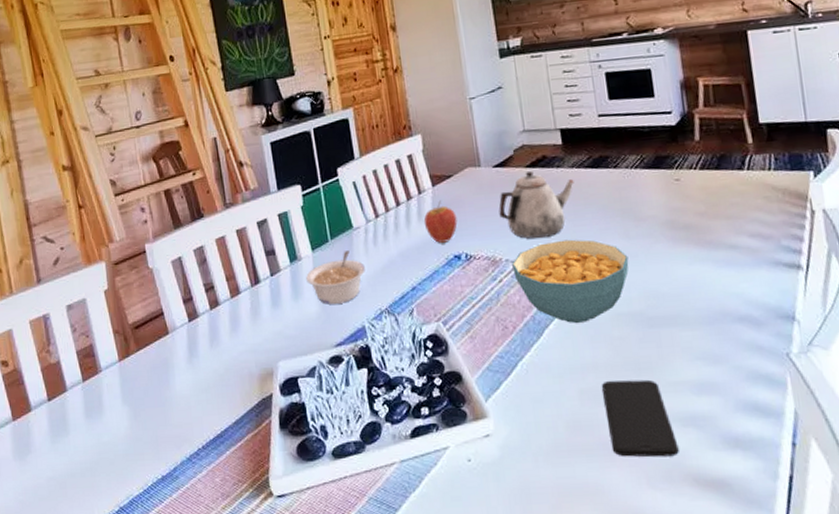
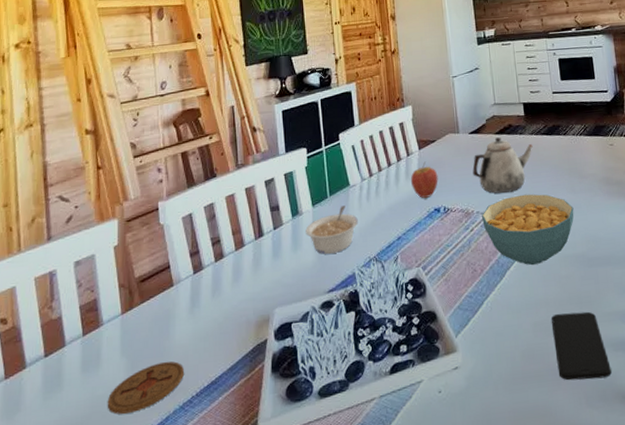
coaster: none [113,411,188,462] -> present [107,361,184,414]

